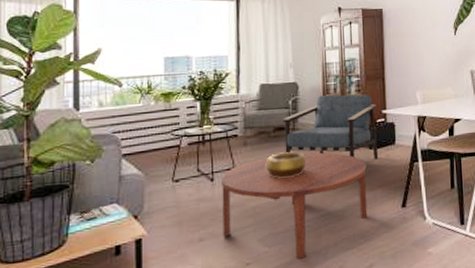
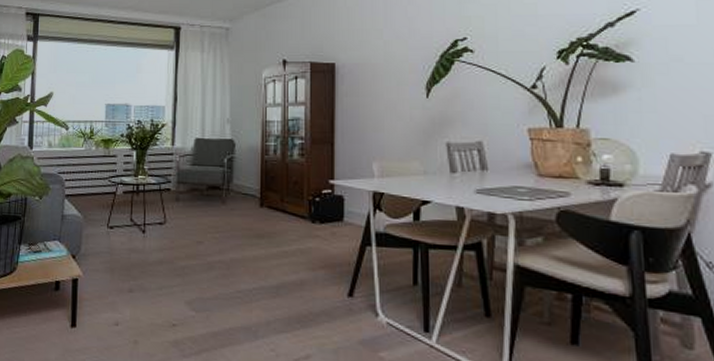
coffee table: present [222,152,368,259] -> none [151,216,308,332]
decorative bowl: present [265,151,307,179] -> none [197,213,240,242]
armchair: present [283,94,379,160] -> none [217,155,323,236]

